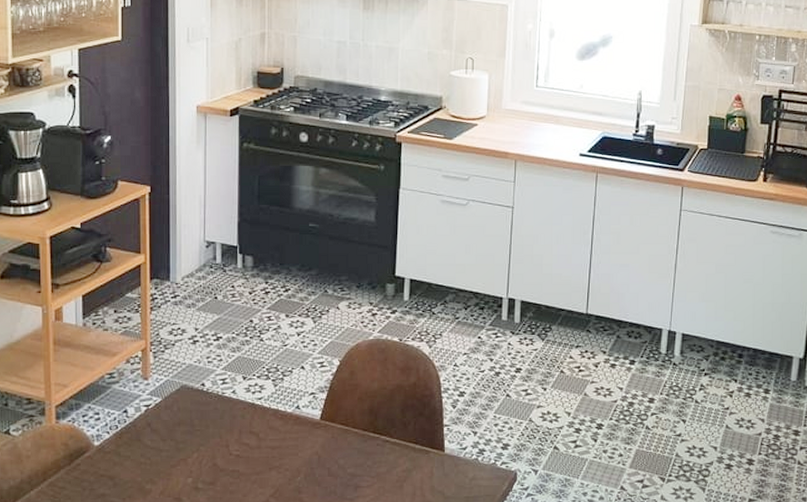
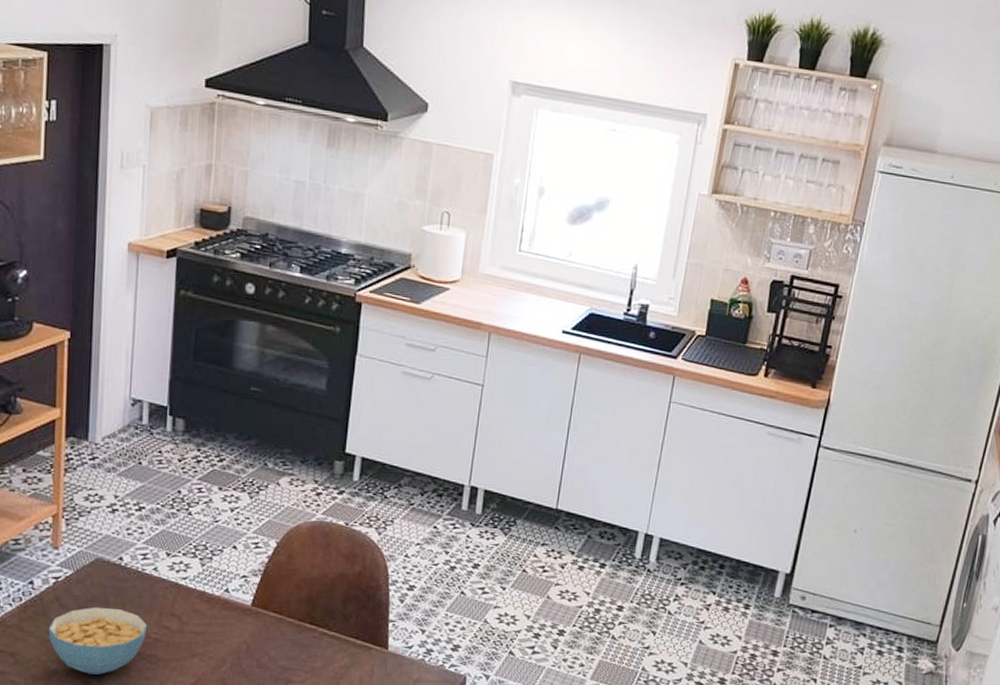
cereal bowl: none [142,429,230,491] -> present [48,606,148,675]

